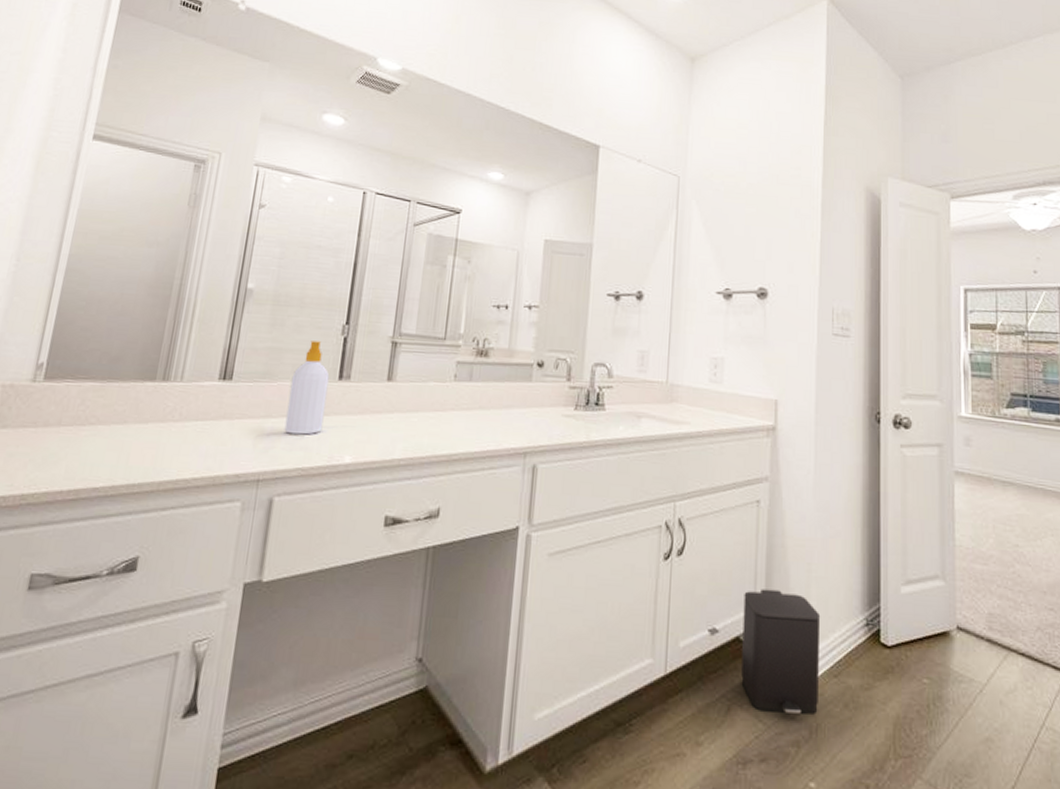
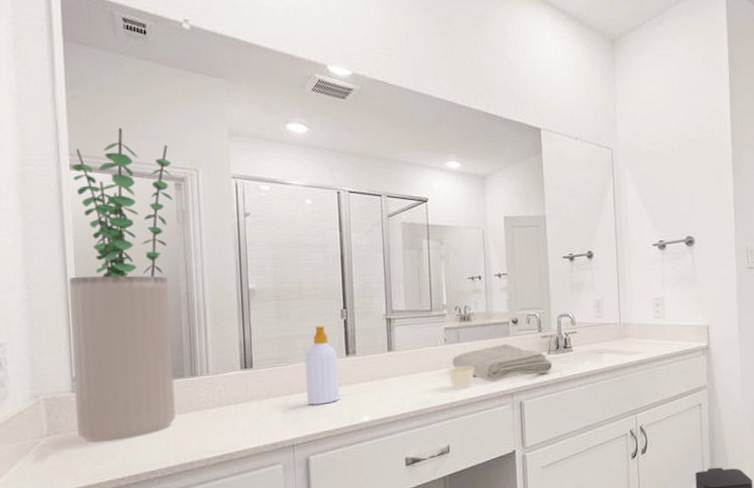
vase: none [25,101,196,446] -> present [69,127,176,443]
candle: none [452,410,486,439] -> present [448,366,475,389]
towel: none [459,390,579,436] -> present [452,344,553,383]

